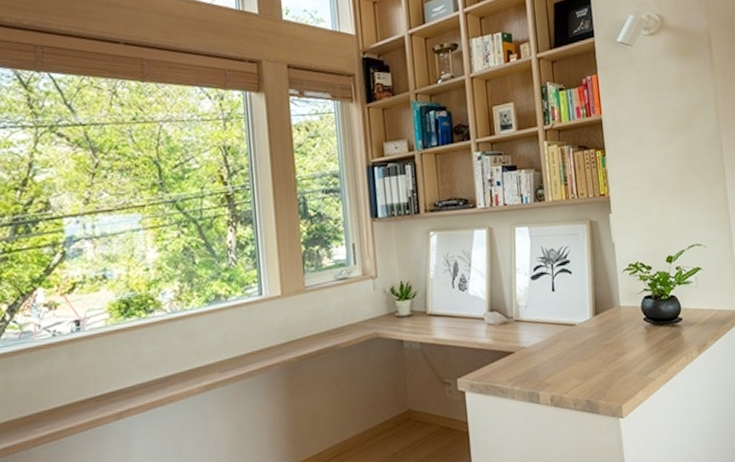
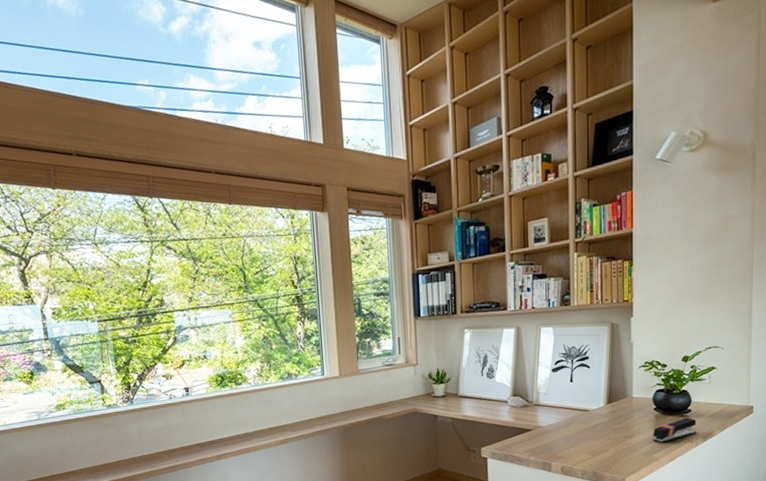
stapler: none [645,327,691,360] -> present [653,418,697,443]

